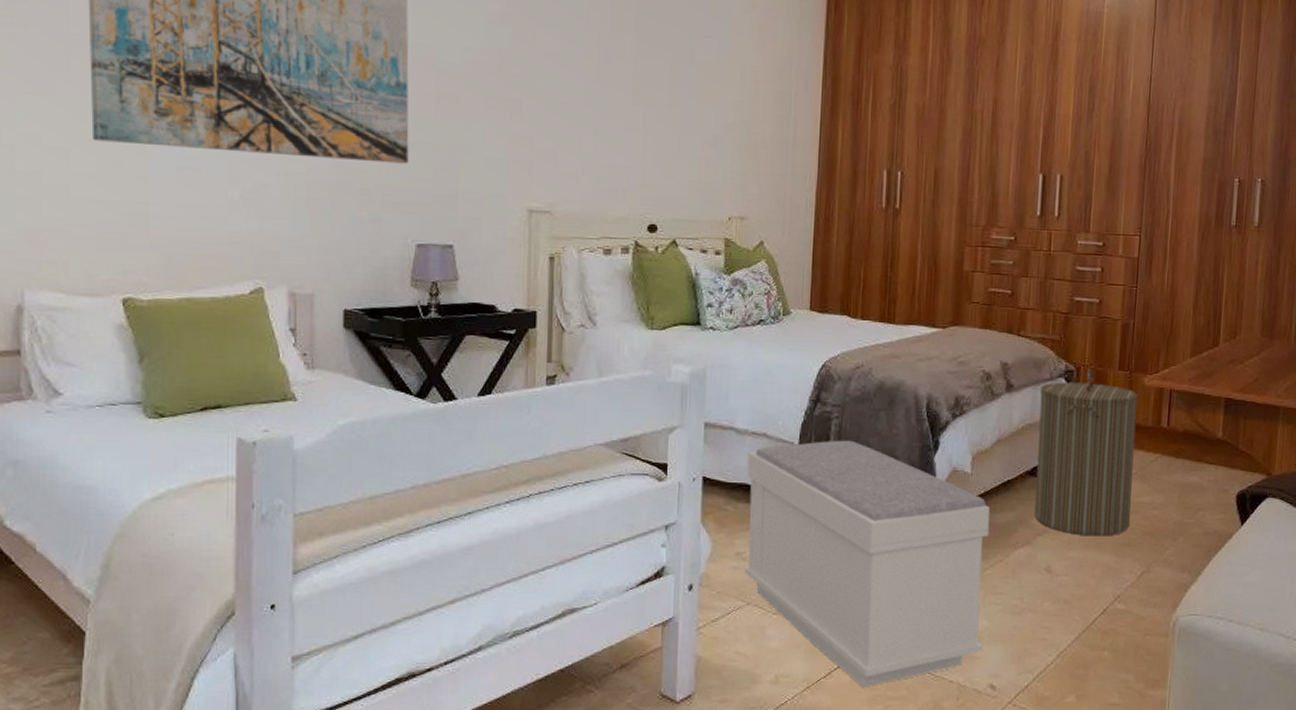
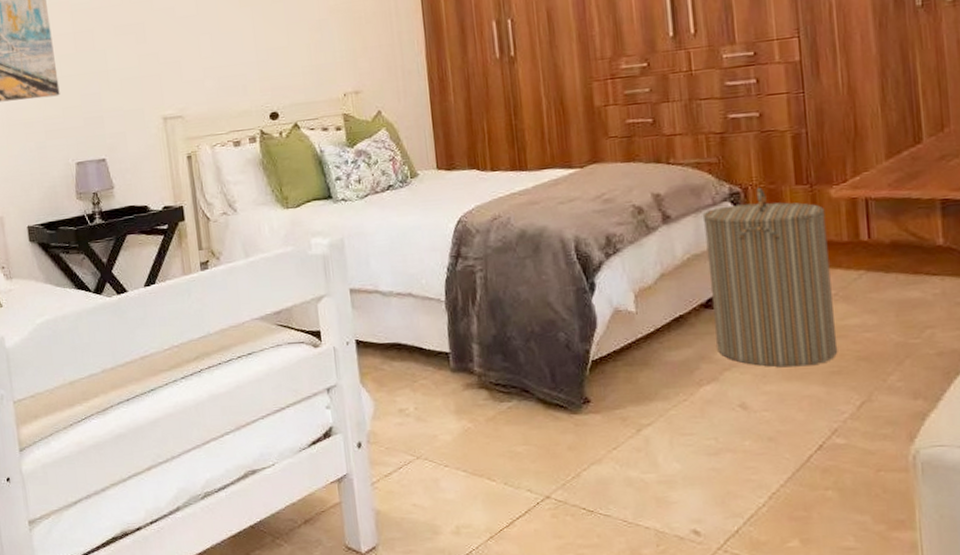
bench: present [744,440,991,688] -> none [395,291,680,536]

